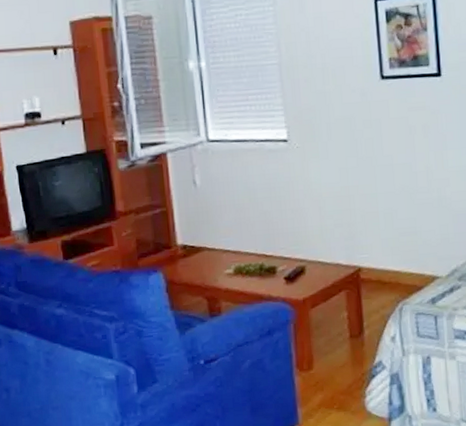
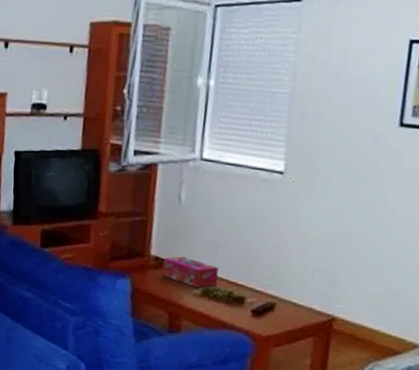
tissue box: none [191,239,247,267] -> present [162,256,218,288]

